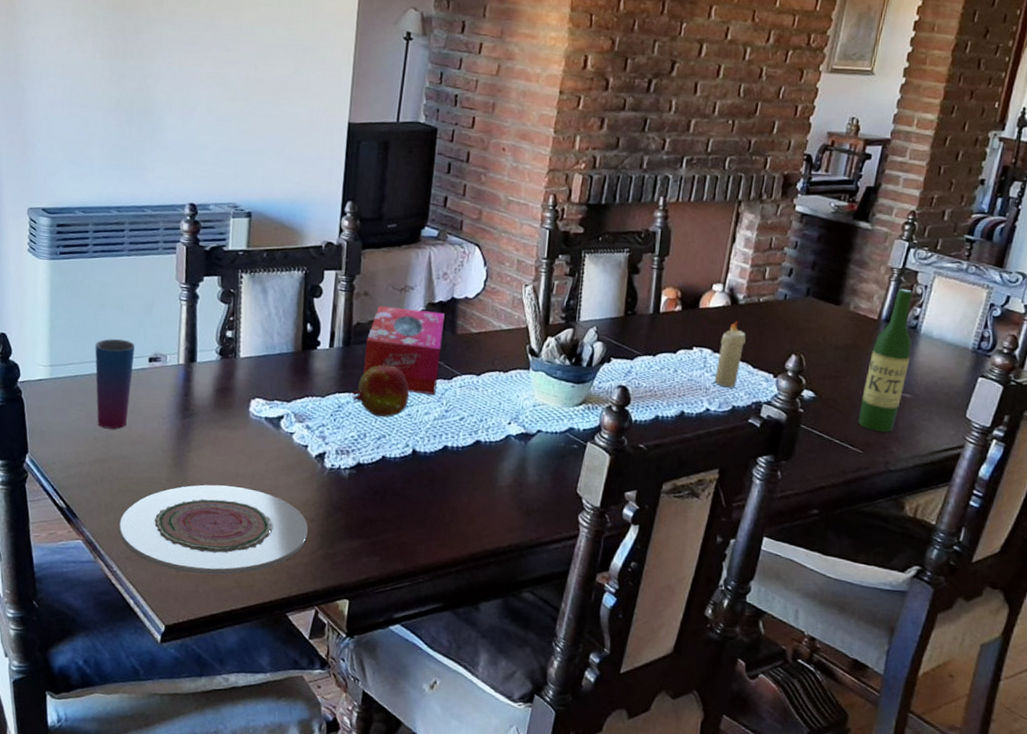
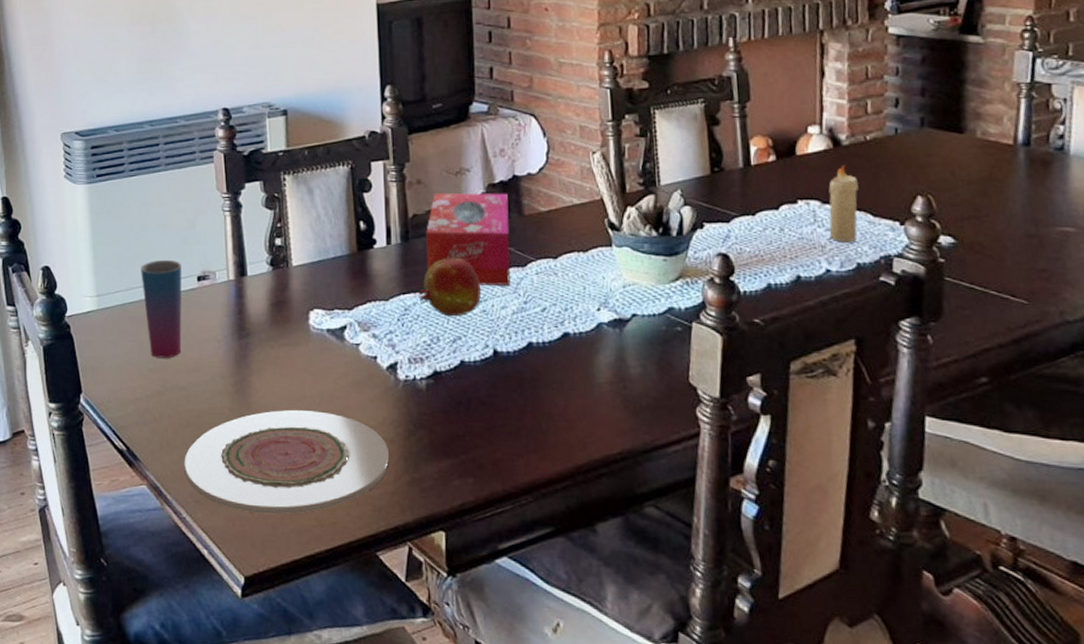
wine bottle: present [858,288,912,432] -> none [1013,105,1065,276]

